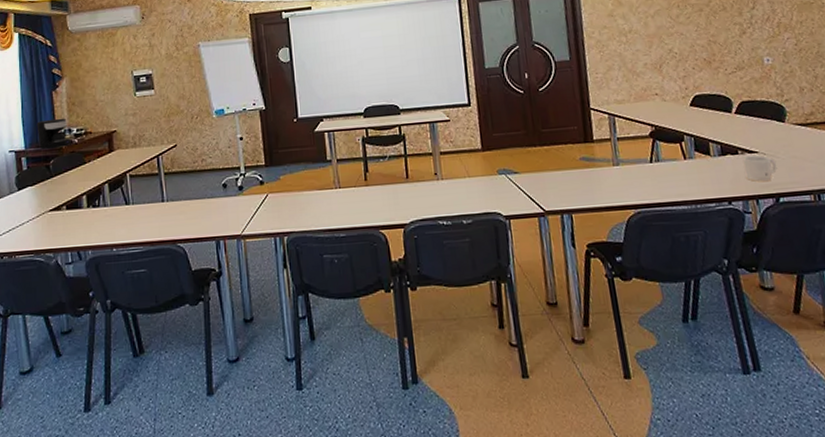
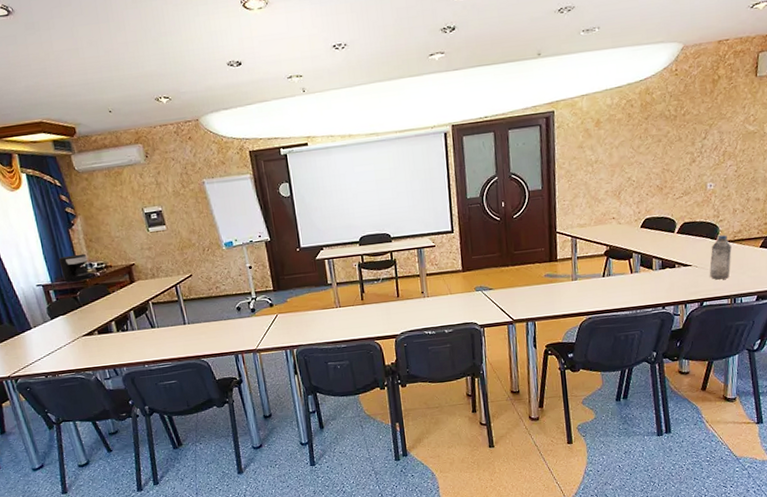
mug: present [742,155,777,183] -> none [678,268,705,290]
water bottle: none [779,116,808,171] -> present [709,234,732,280]

